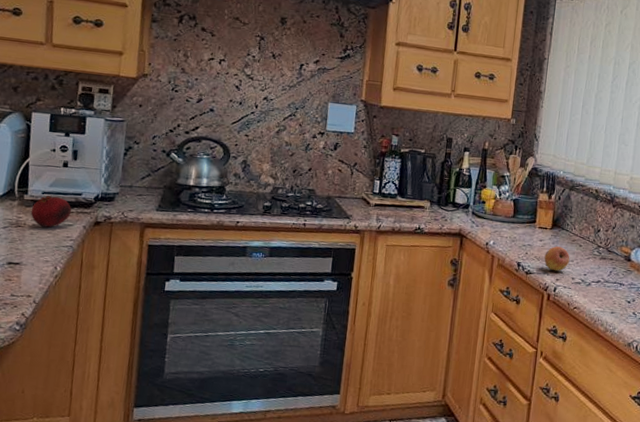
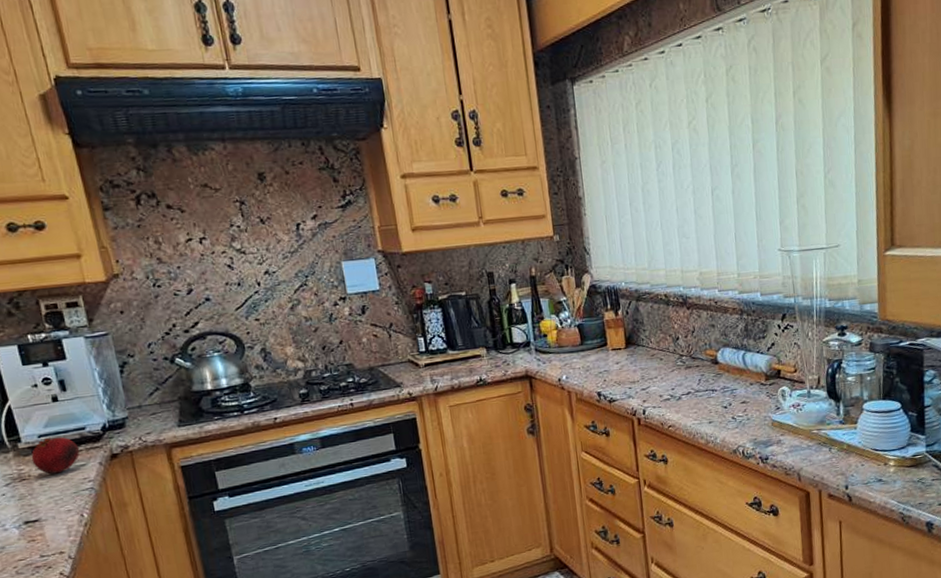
fruit: present [544,246,570,271] -> none [625,365,653,393]

